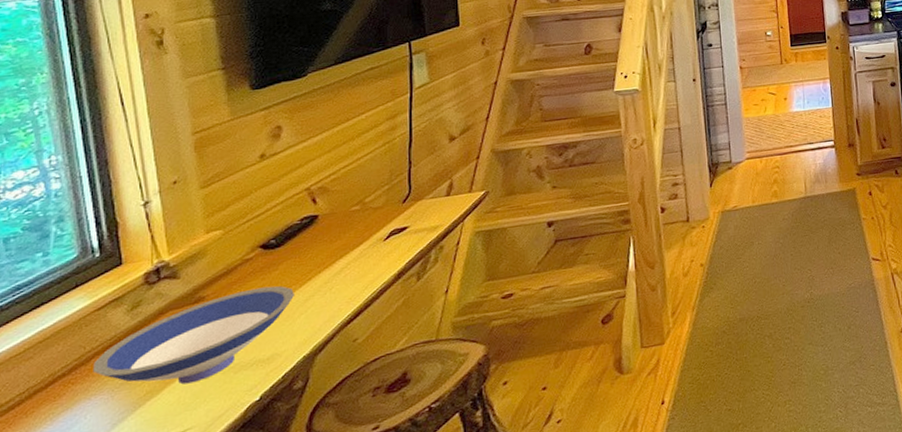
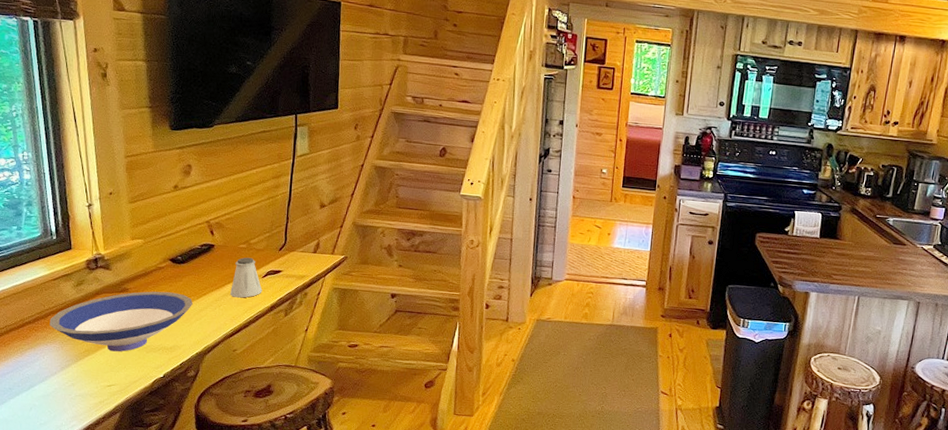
saltshaker: none [344,219,386,274] -> present [230,257,263,298]

